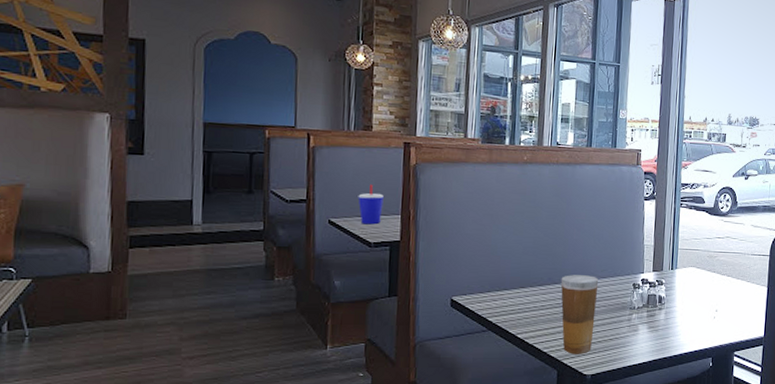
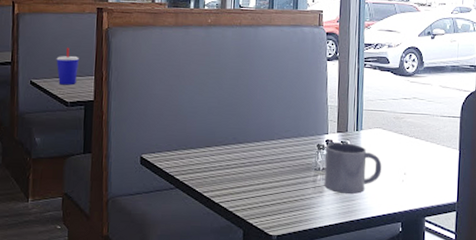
beverage cup: present [560,275,599,354] -> none [245,135,283,215]
mug: none [639,281,695,331] -> present [324,142,382,194]

